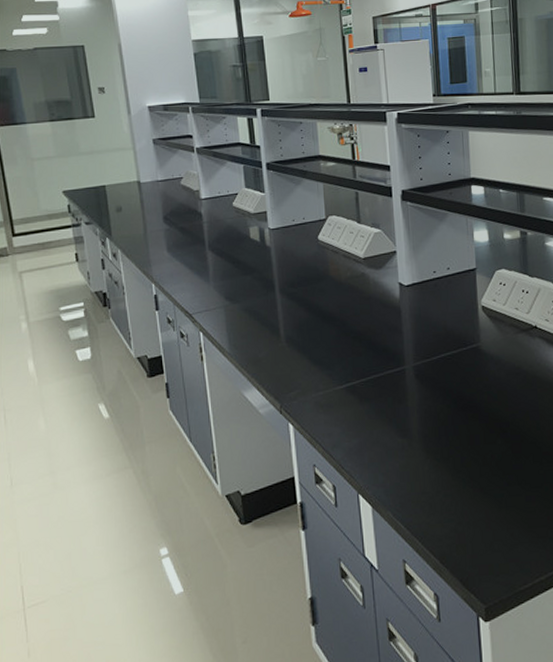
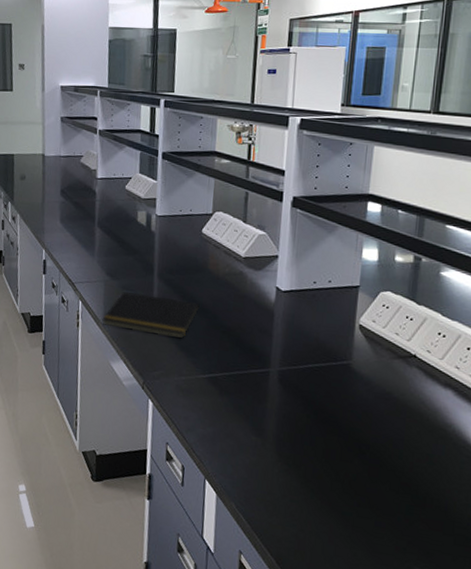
notepad: none [227,312,327,355] -> present [102,292,200,339]

